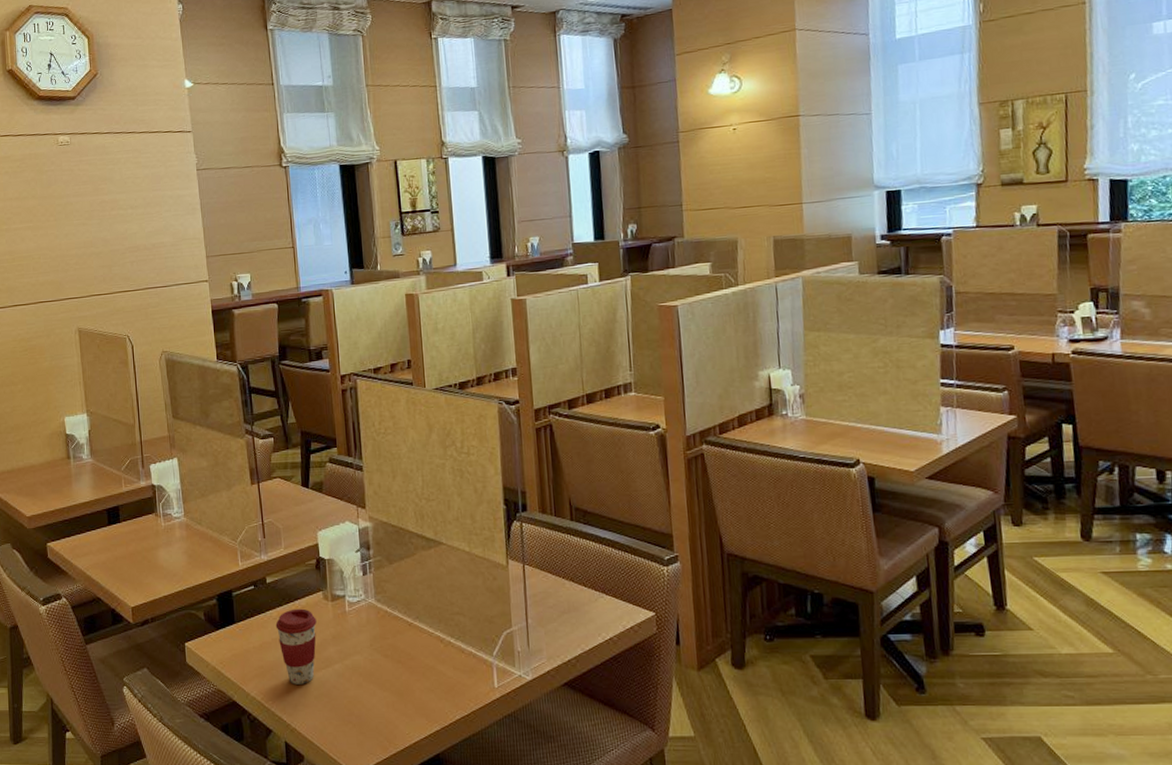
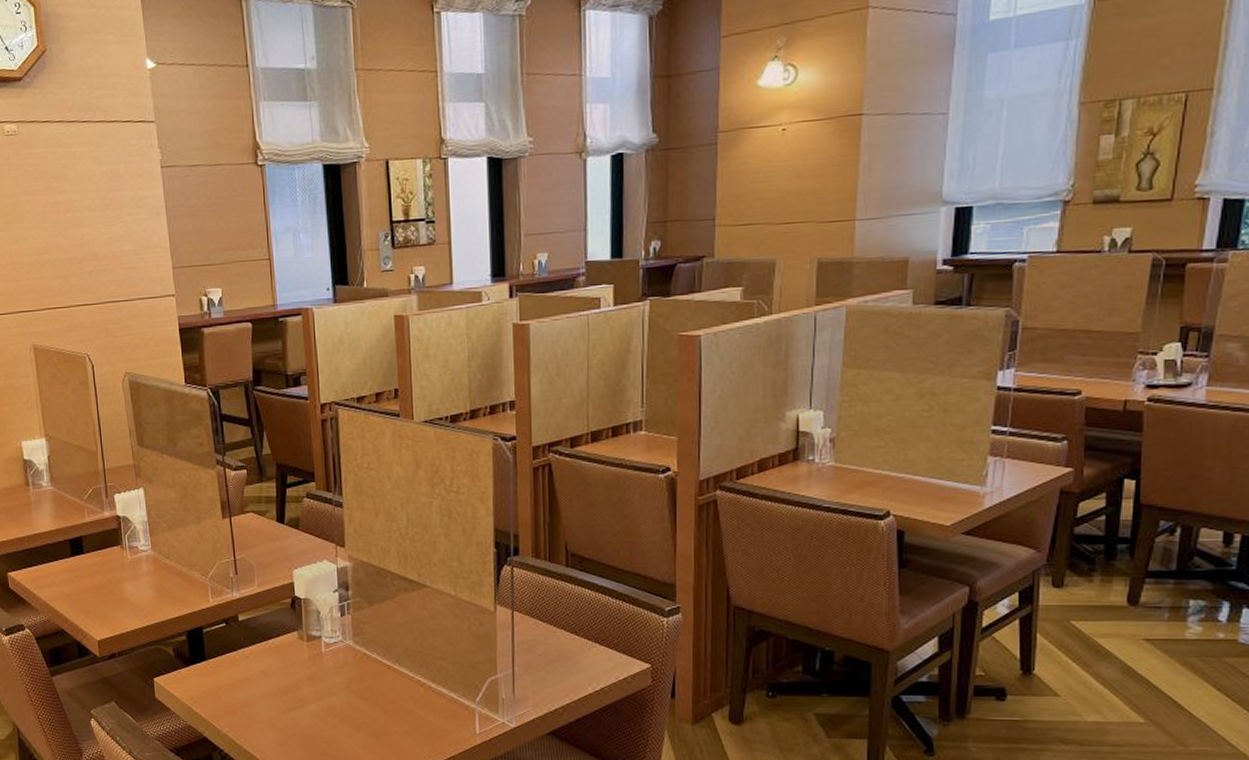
coffee cup: present [275,608,317,685] -> none [248,648,291,723]

